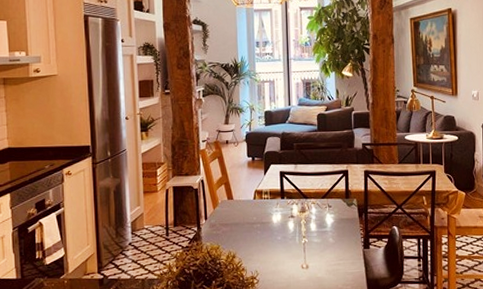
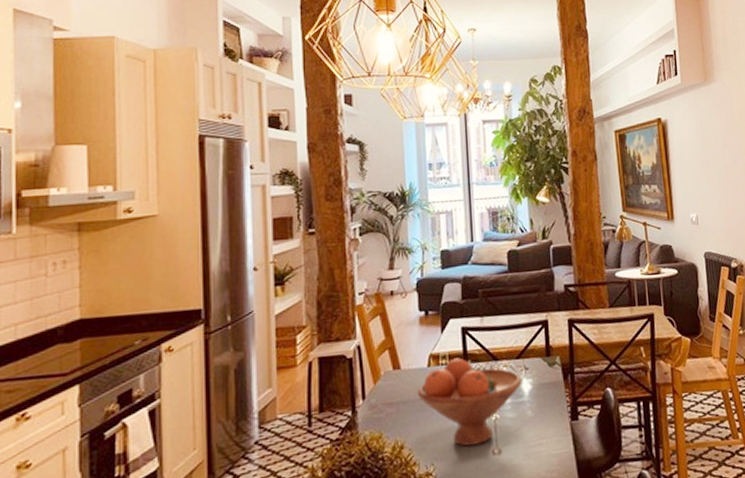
fruit bowl: none [245,194,326,261] -> present [417,358,522,447]

